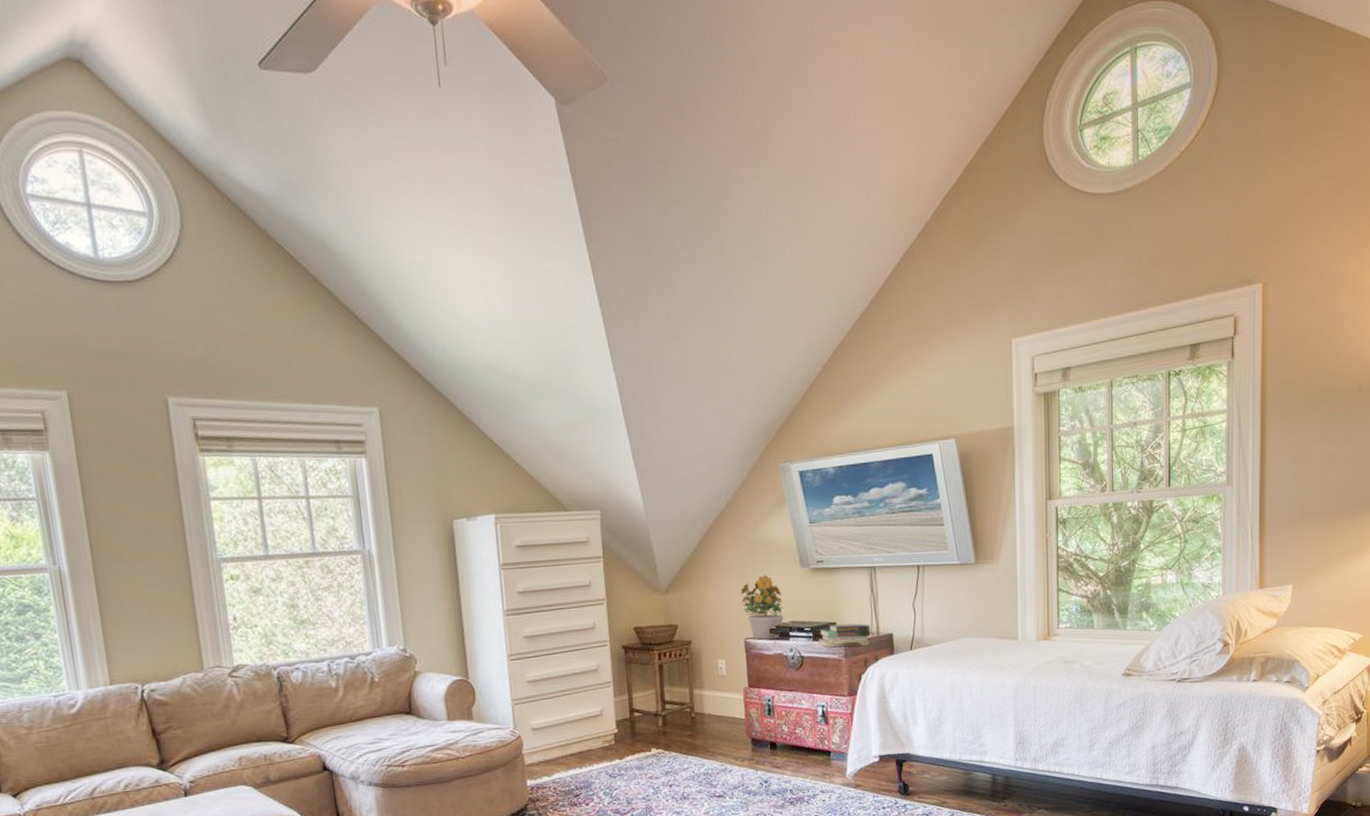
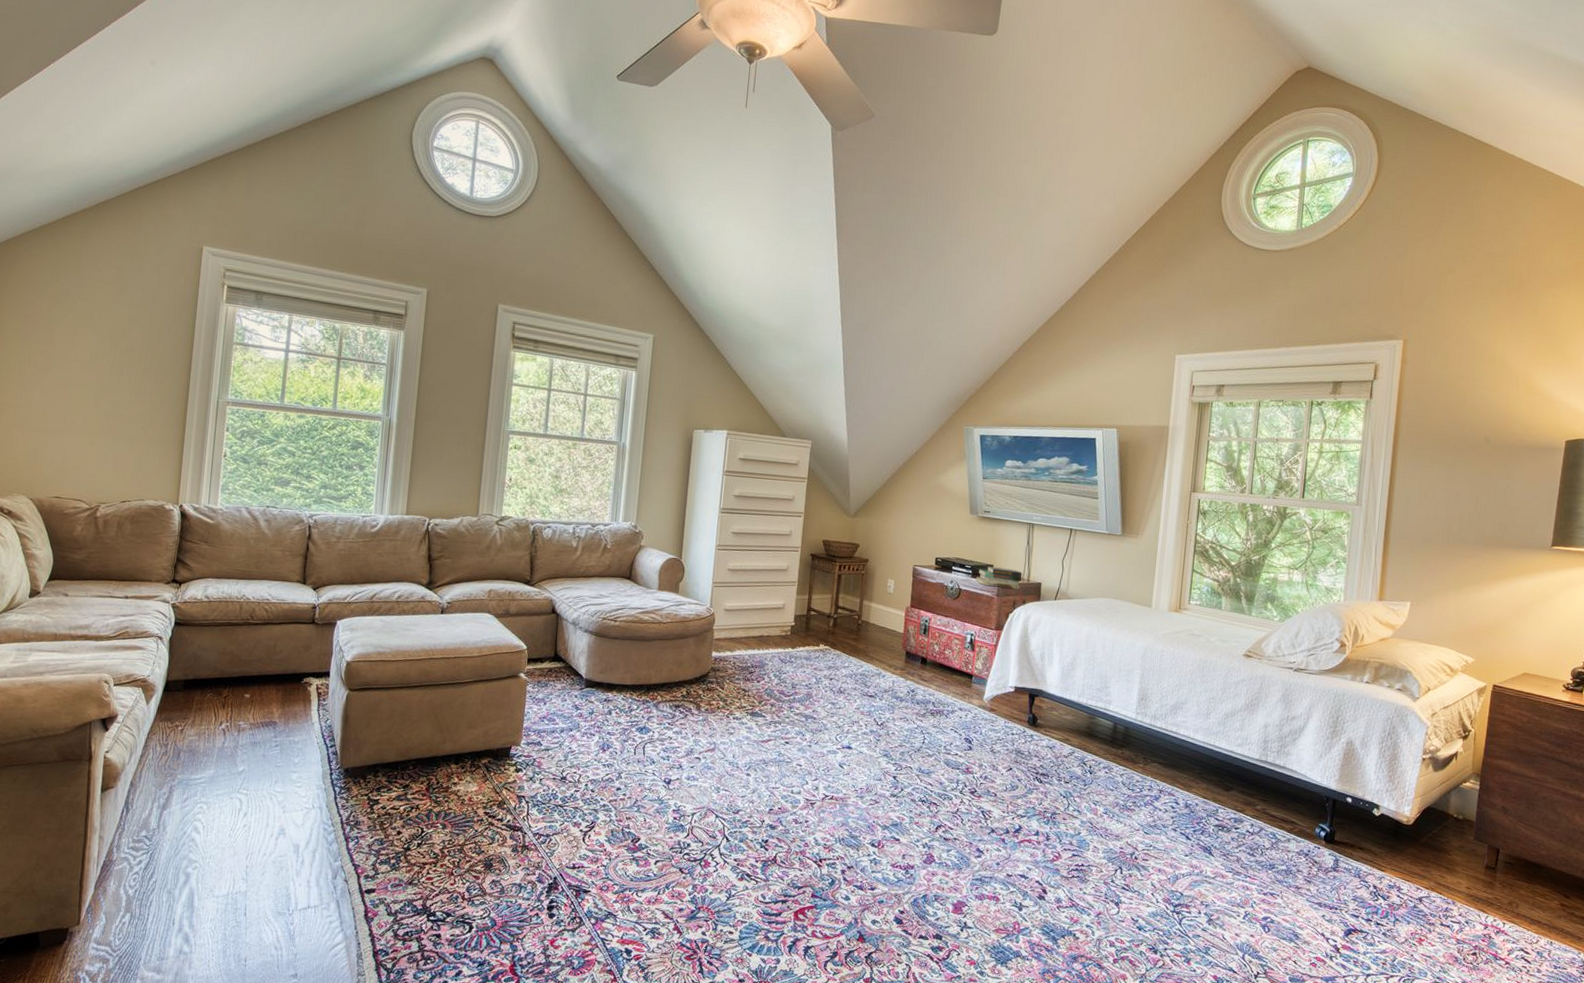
flowerpot: present [740,575,784,640] -> none [915,515,951,570]

